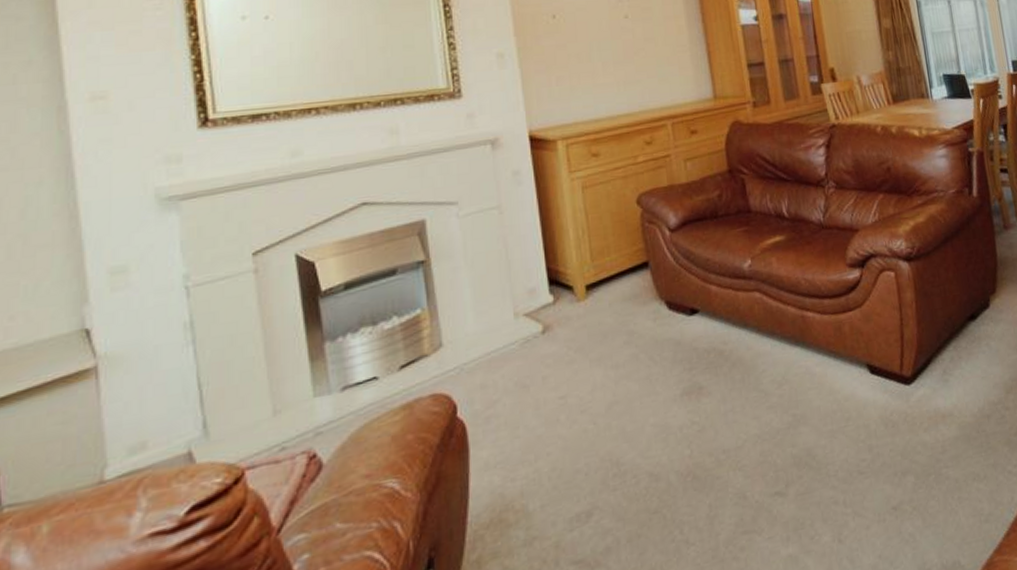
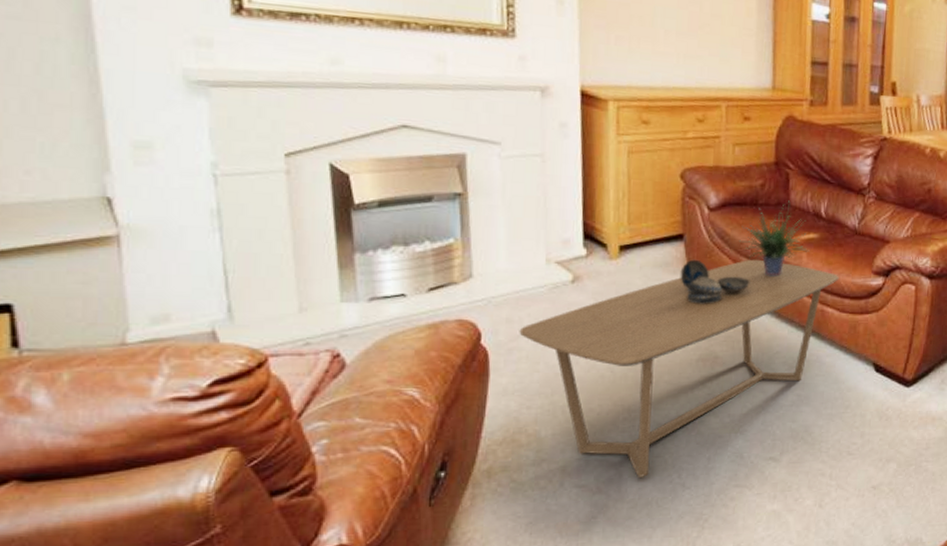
coffee table: none [494,272,814,541] -> present [519,259,839,477]
decorative bowl: none [650,285,723,333] -> present [680,259,750,304]
potted plant: none [704,206,778,289] -> present [738,200,809,276]

